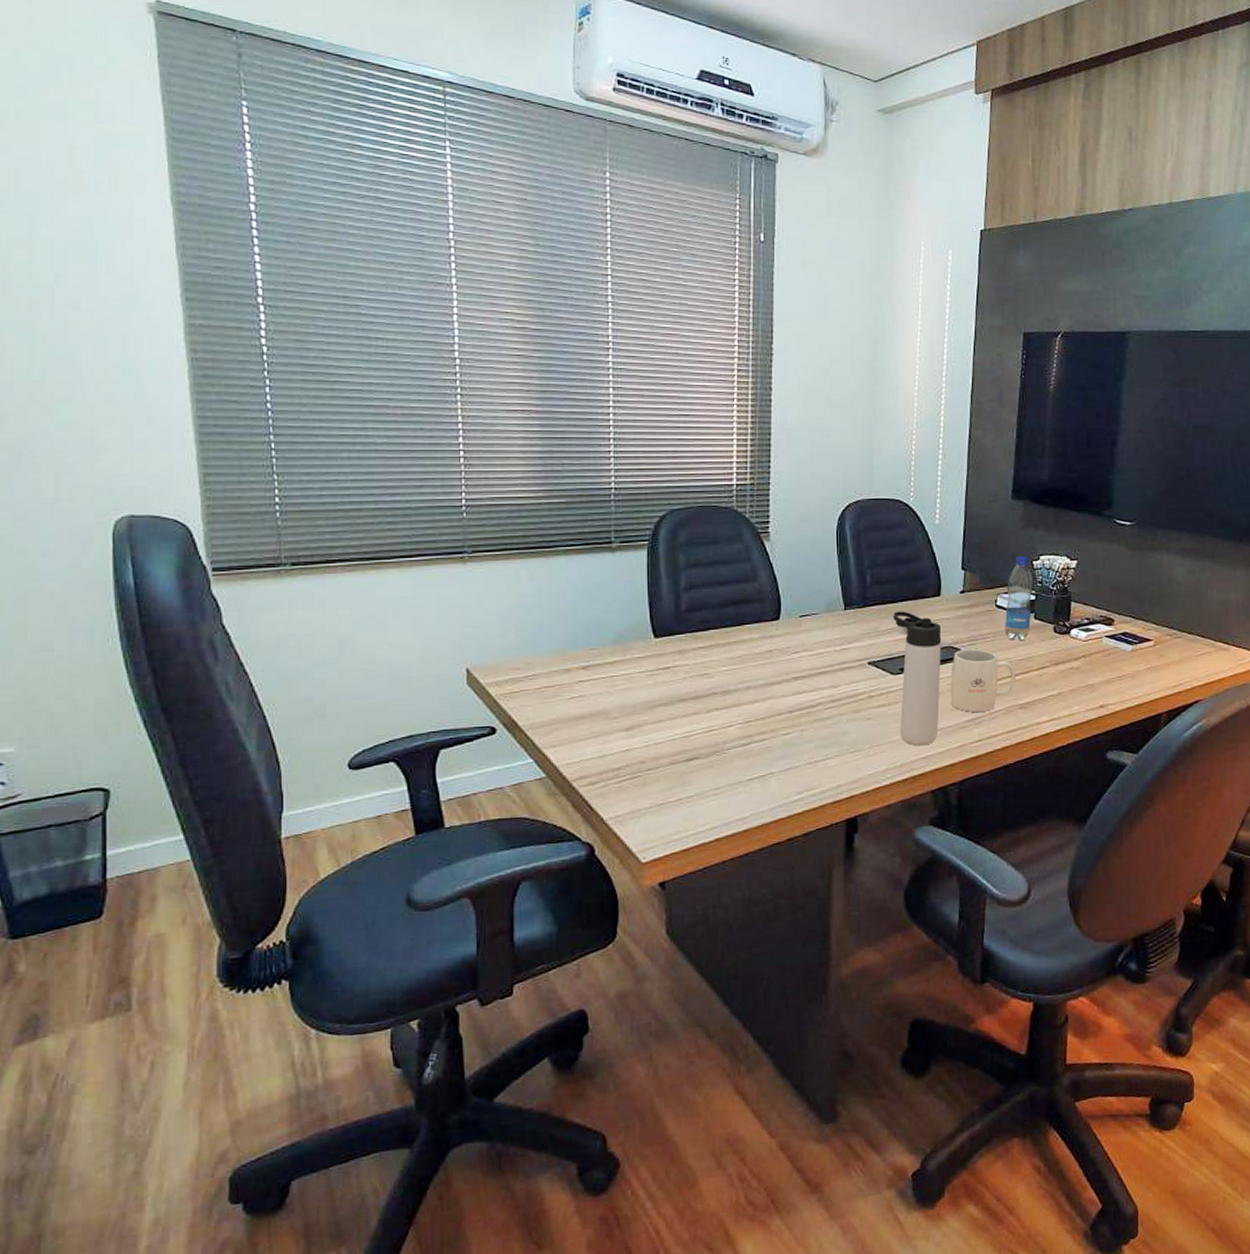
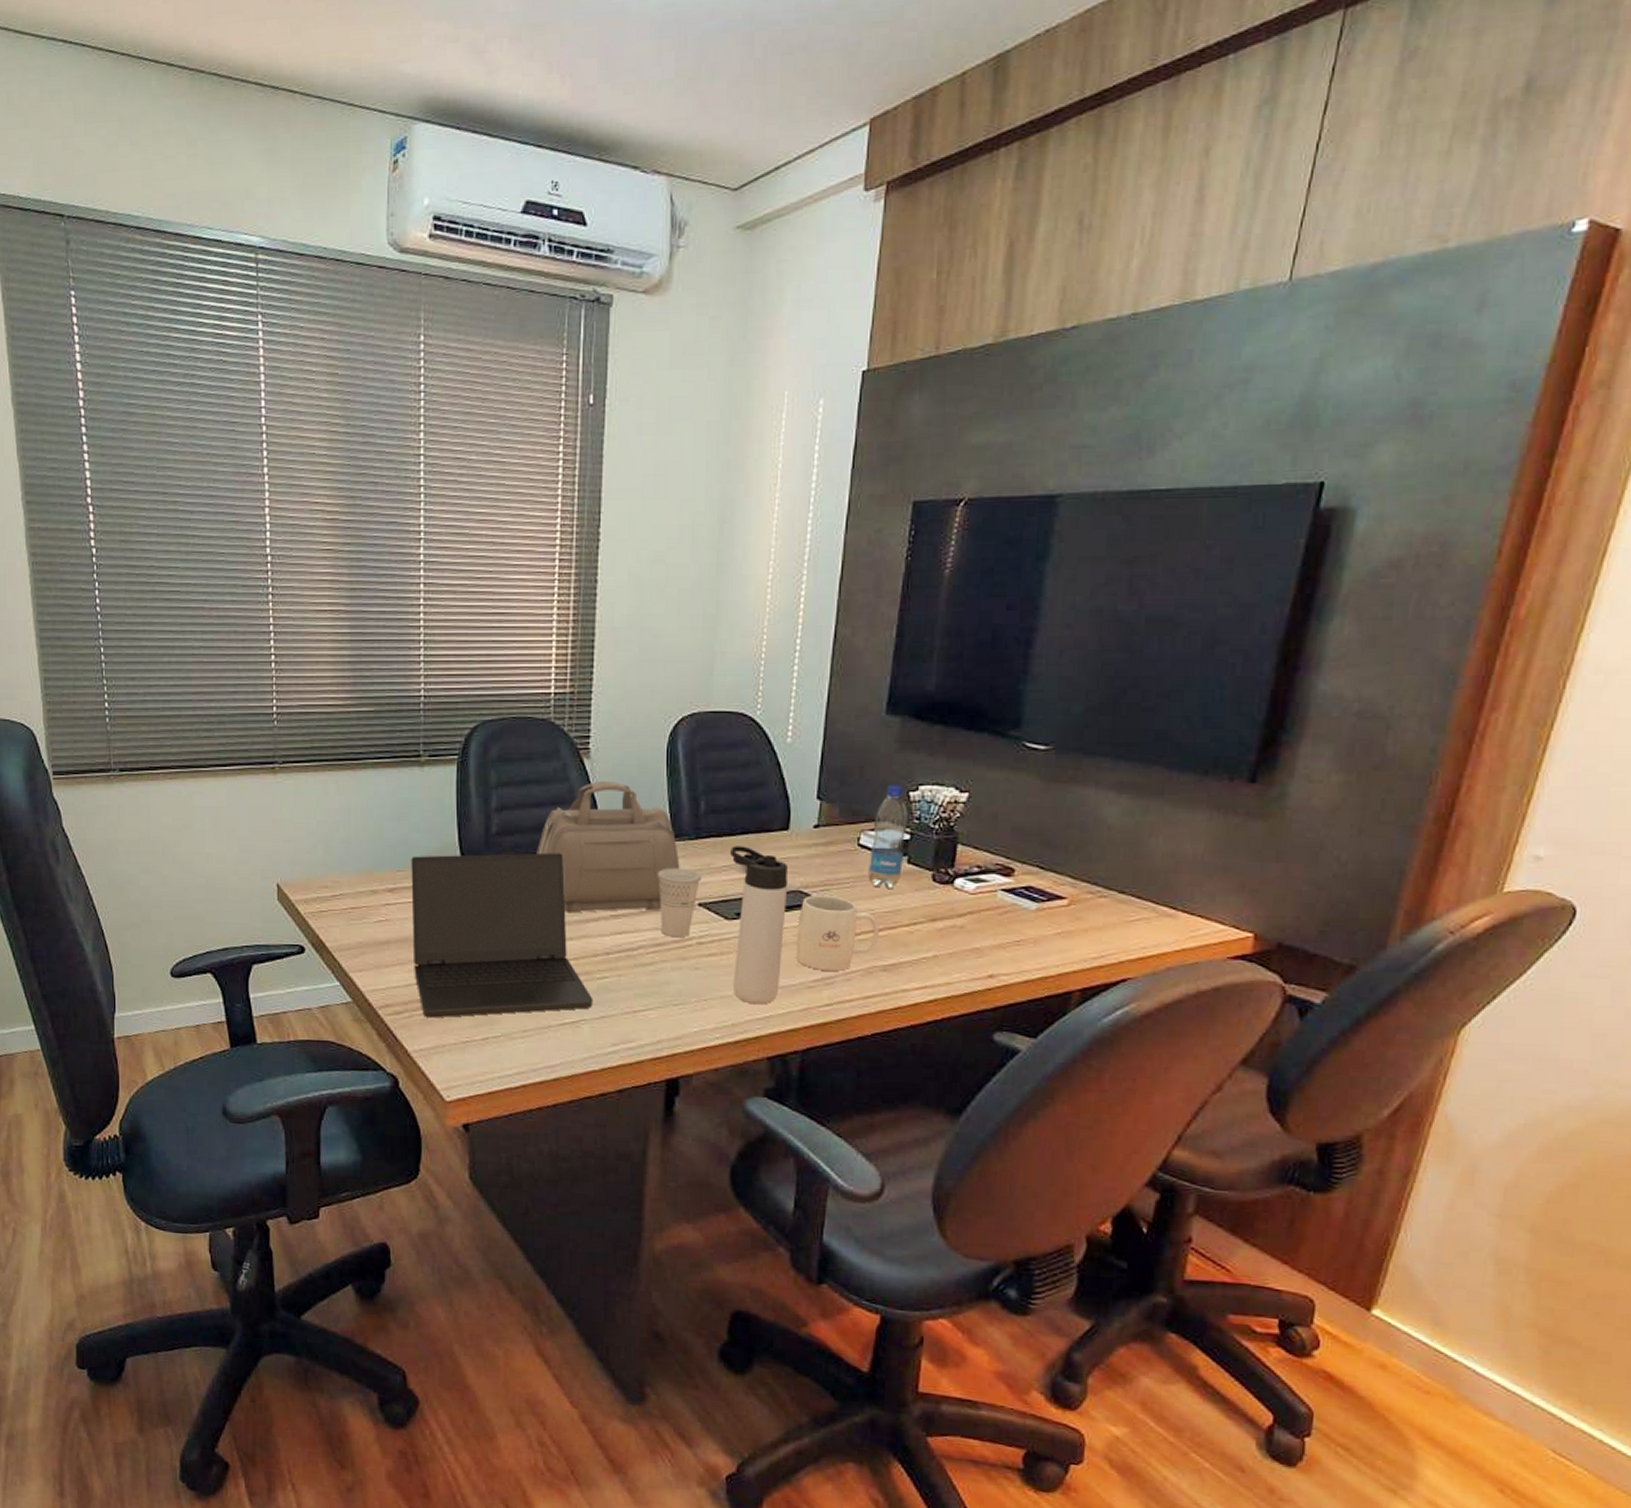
laptop: none [604,625,779,785] -> present [411,852,594,1018]
handbag: none [724,559,851,678] -> present [537,780,680,914]
cup: none [831,632,870,693] -> present [657,867,702,938]

